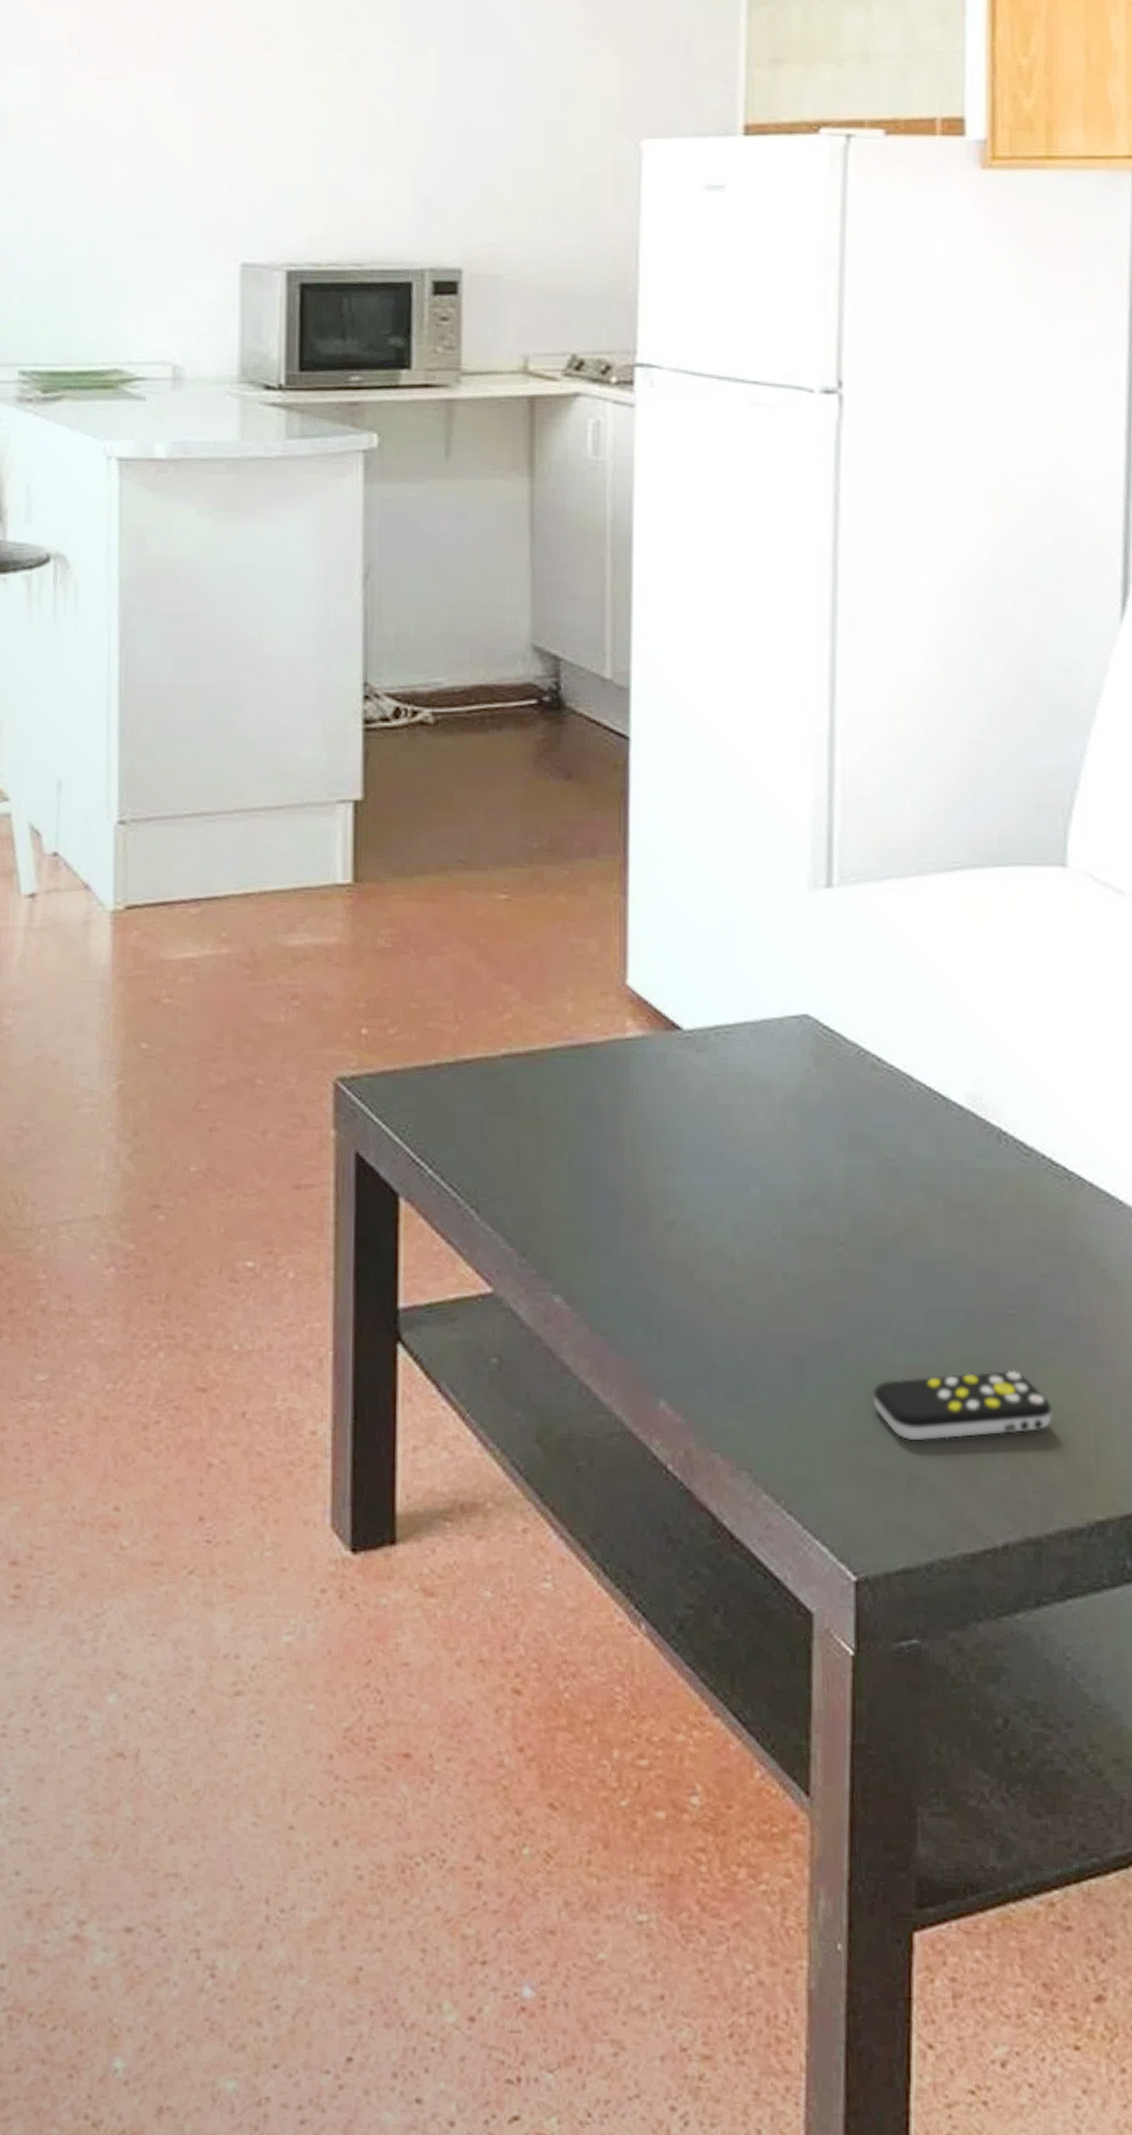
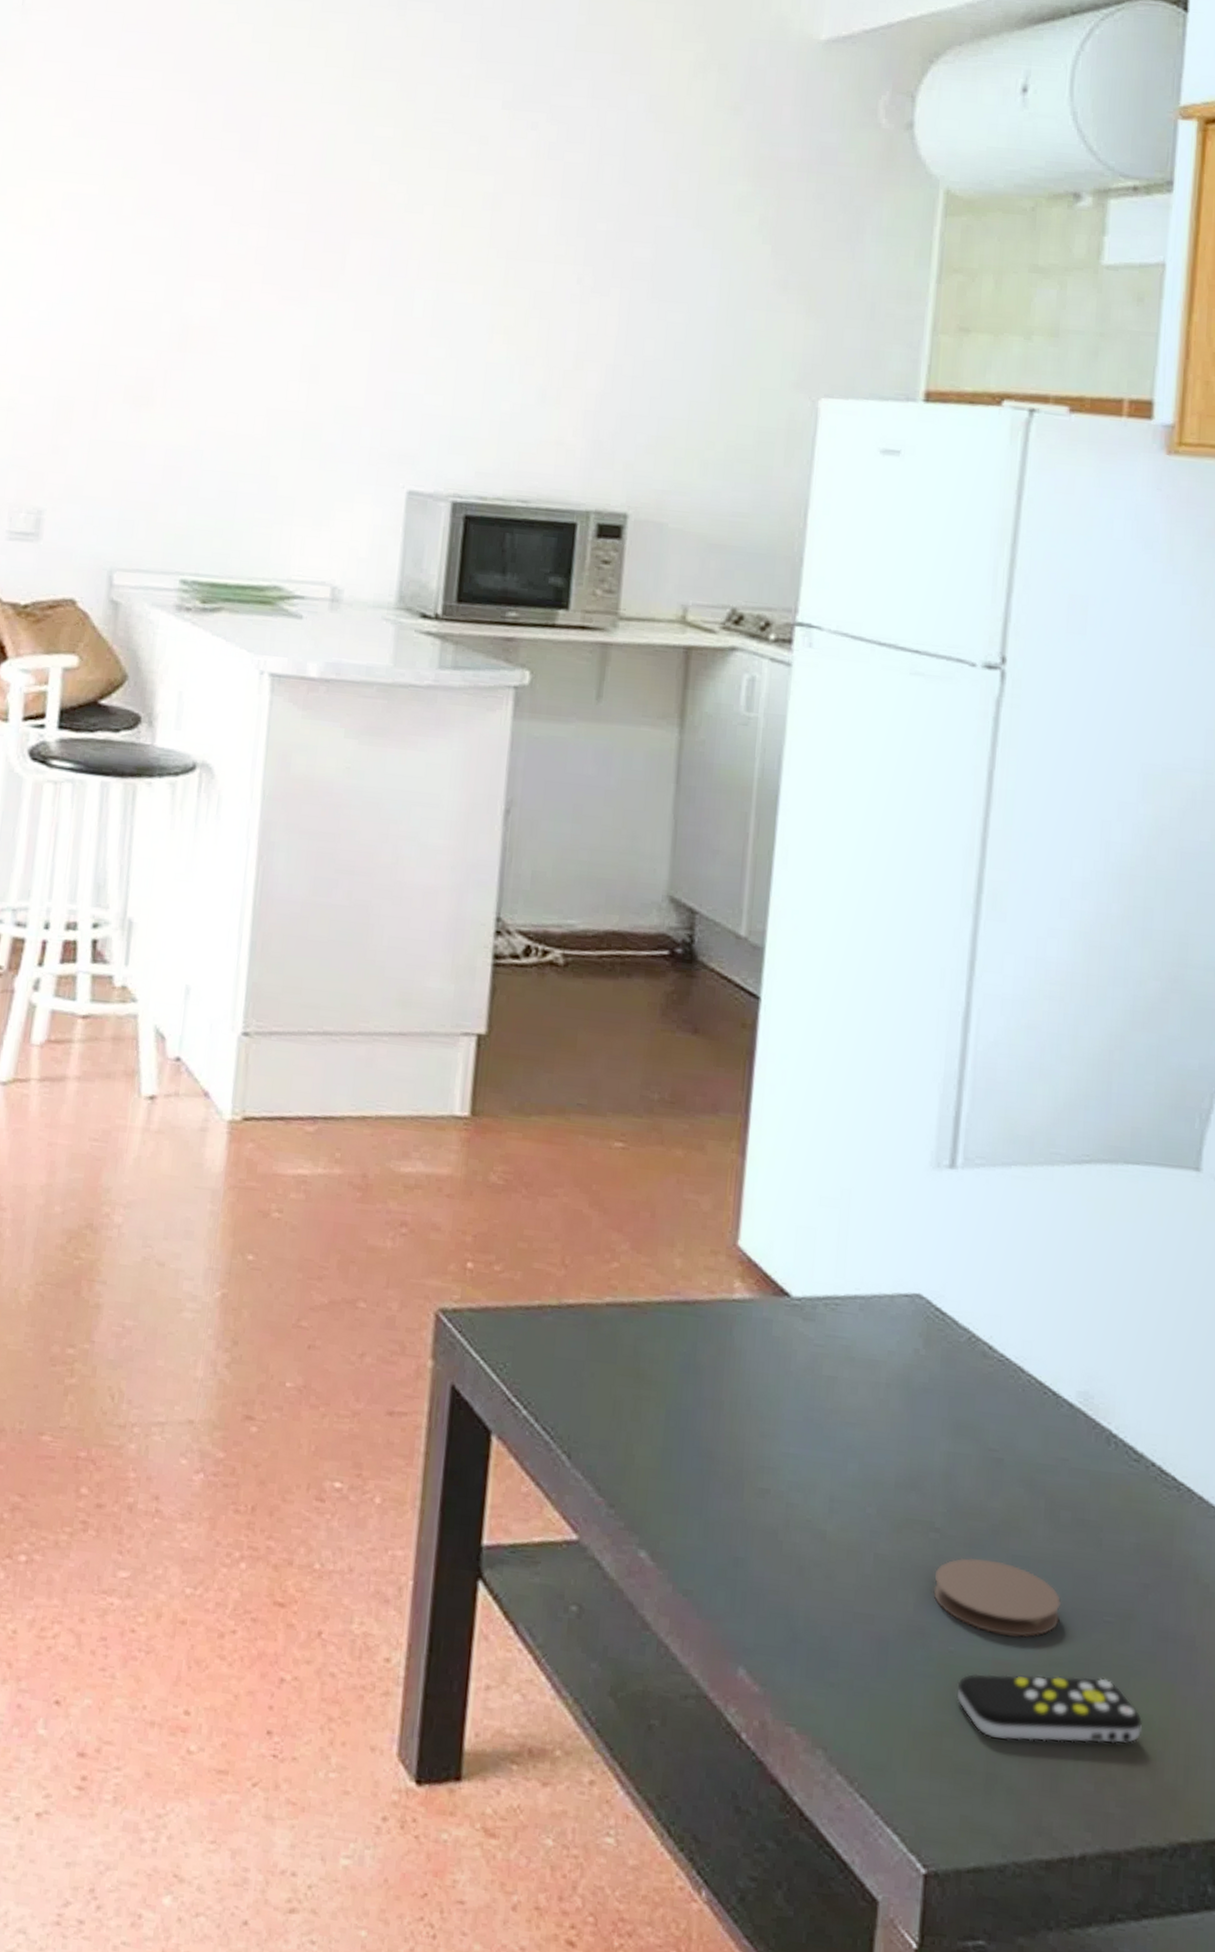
coaster: none [842,1266,967,1339] -> present [933,1557,1062,1637]

